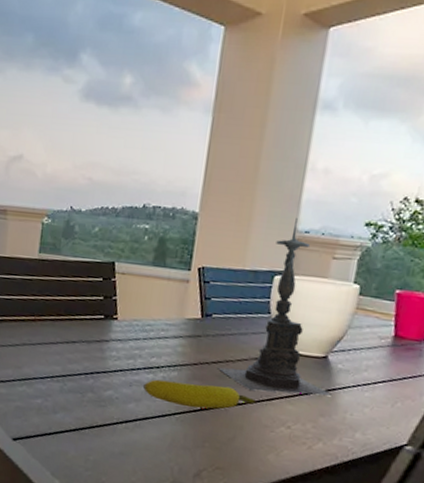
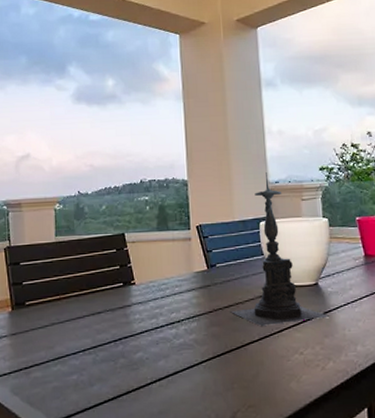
banana: present [143,379,257,409] -> none [169,327,270,354]

